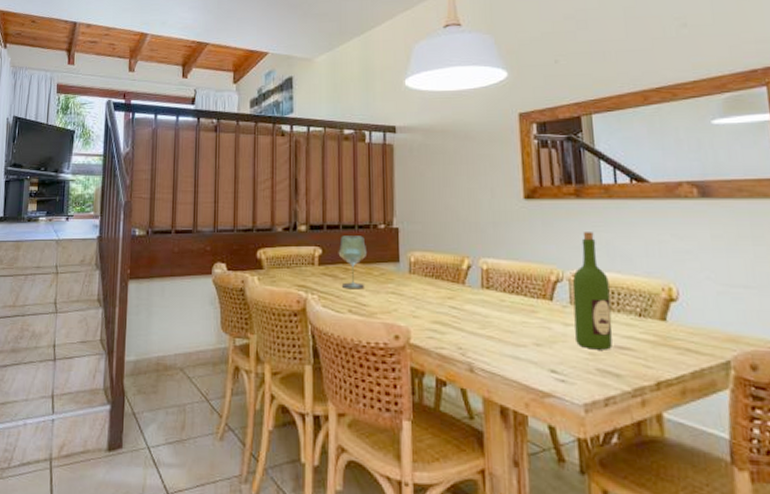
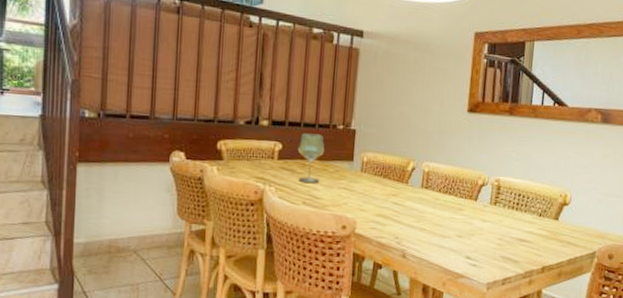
wine bottle: present [572,232,613,350] -> none [489,145,523,242]

